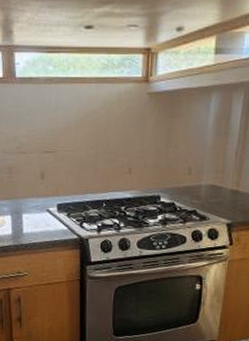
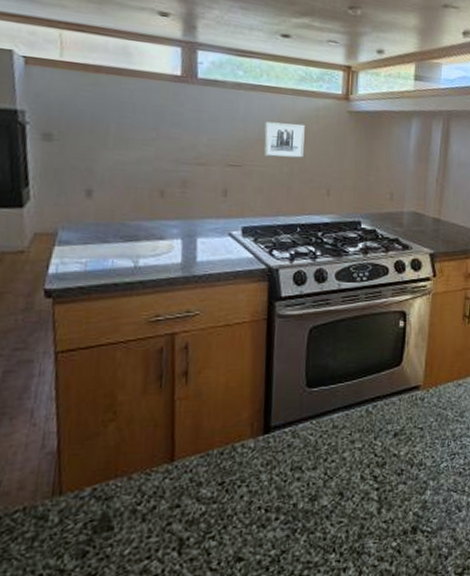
wall art: none [73,109,108,142] -> present [264,121,305,158]

